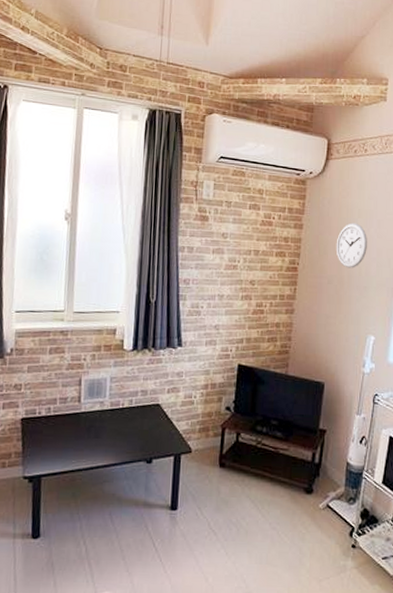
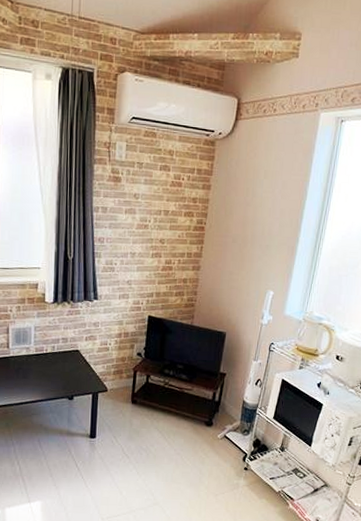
wall clock: present [336,223,367,268] -> none [241,183,272,228]

